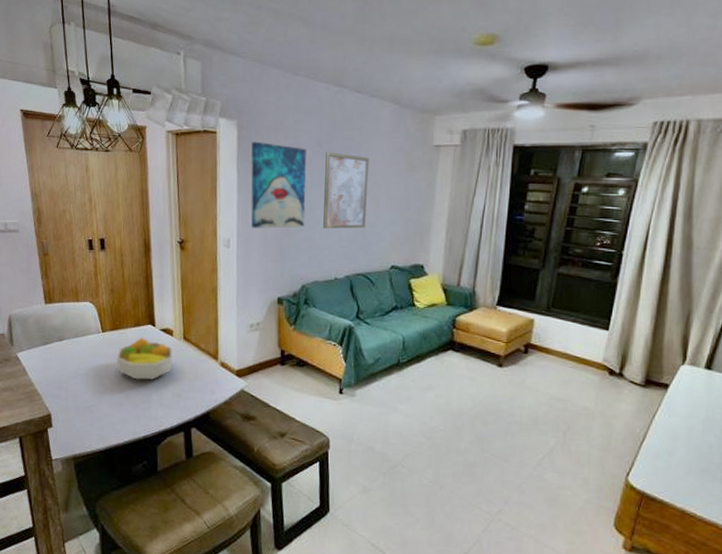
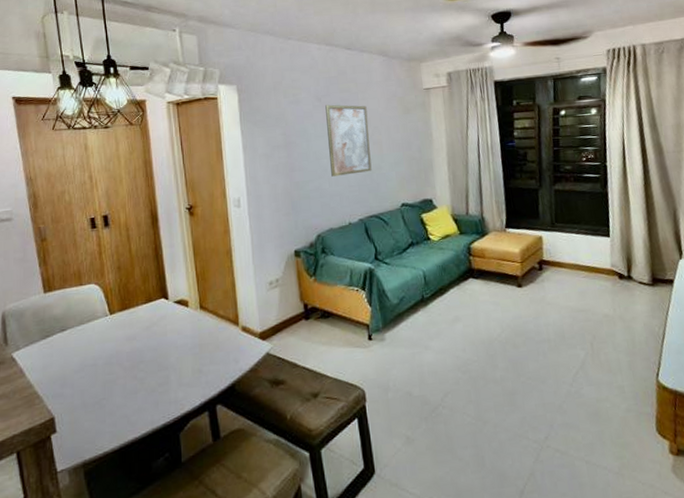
fruit bowl: present [116,337,173,381] -> none [127,313,191,361]
wall art: present [251,141,306,229] -> none [253,102,313,185]

